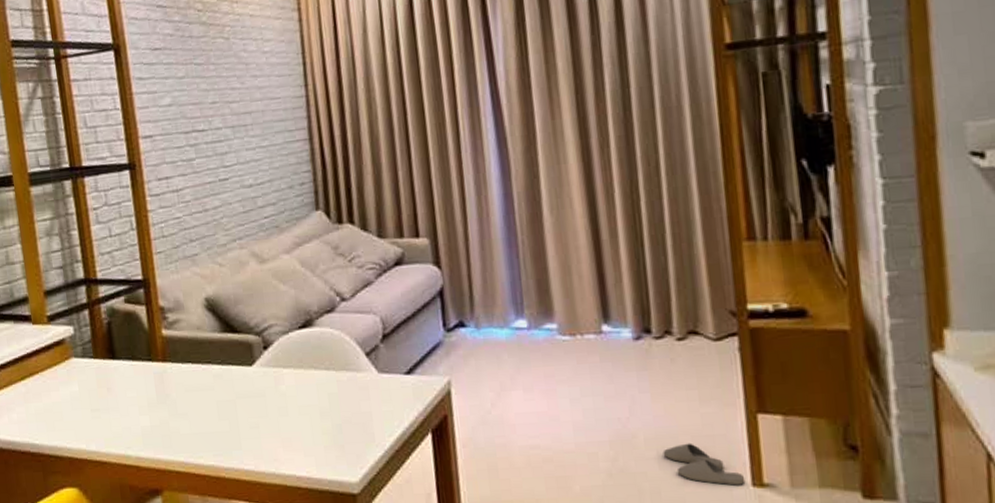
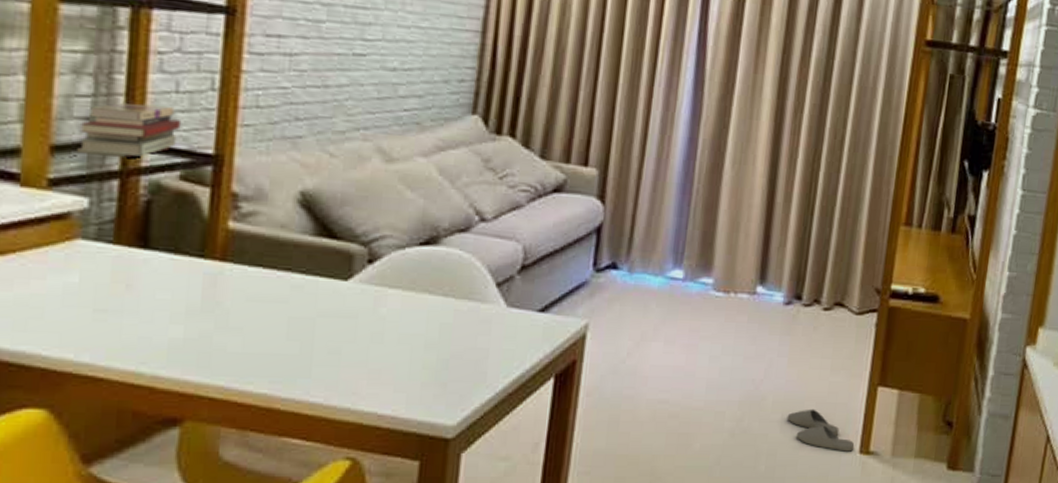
books: none [57,248,118,294] -> present [75,102,182,159]

